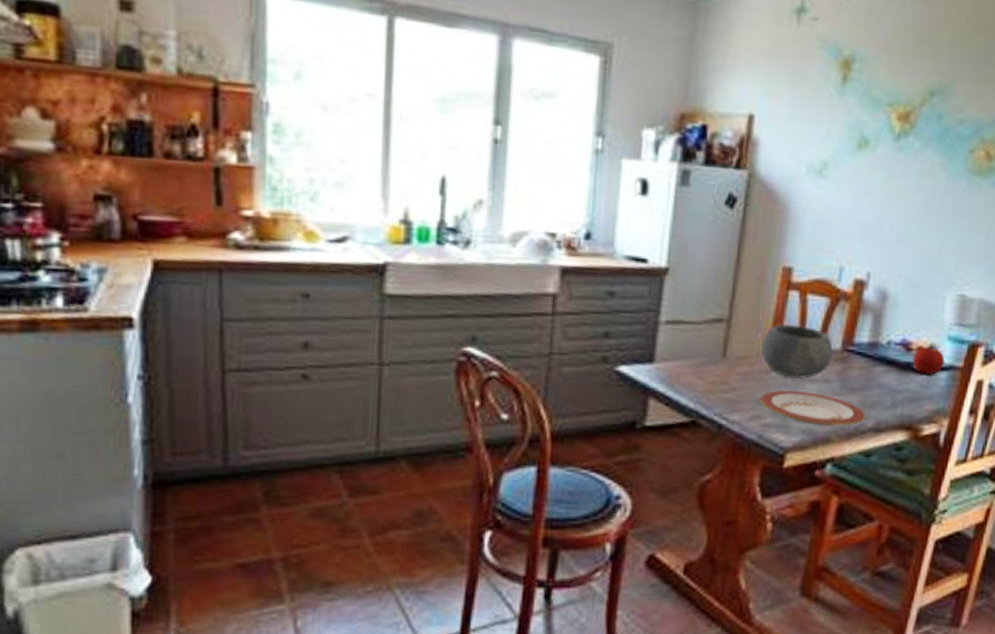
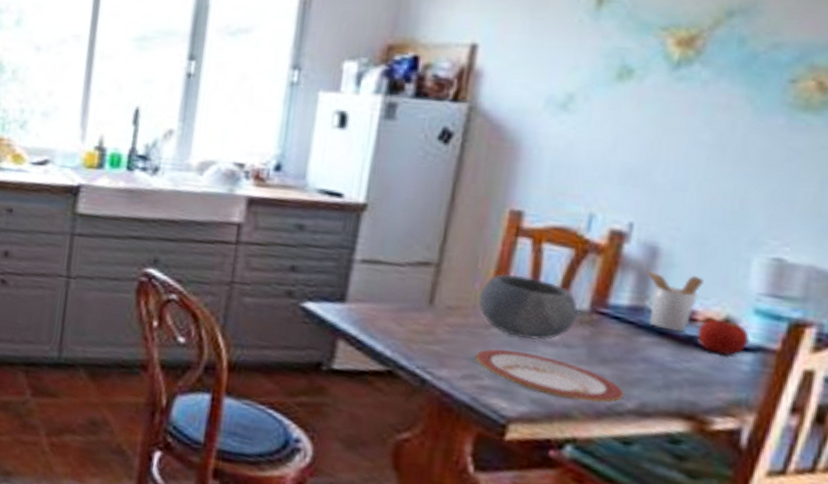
utensil holder: none [879,312,917,360] -> present [645,270,704,332]

